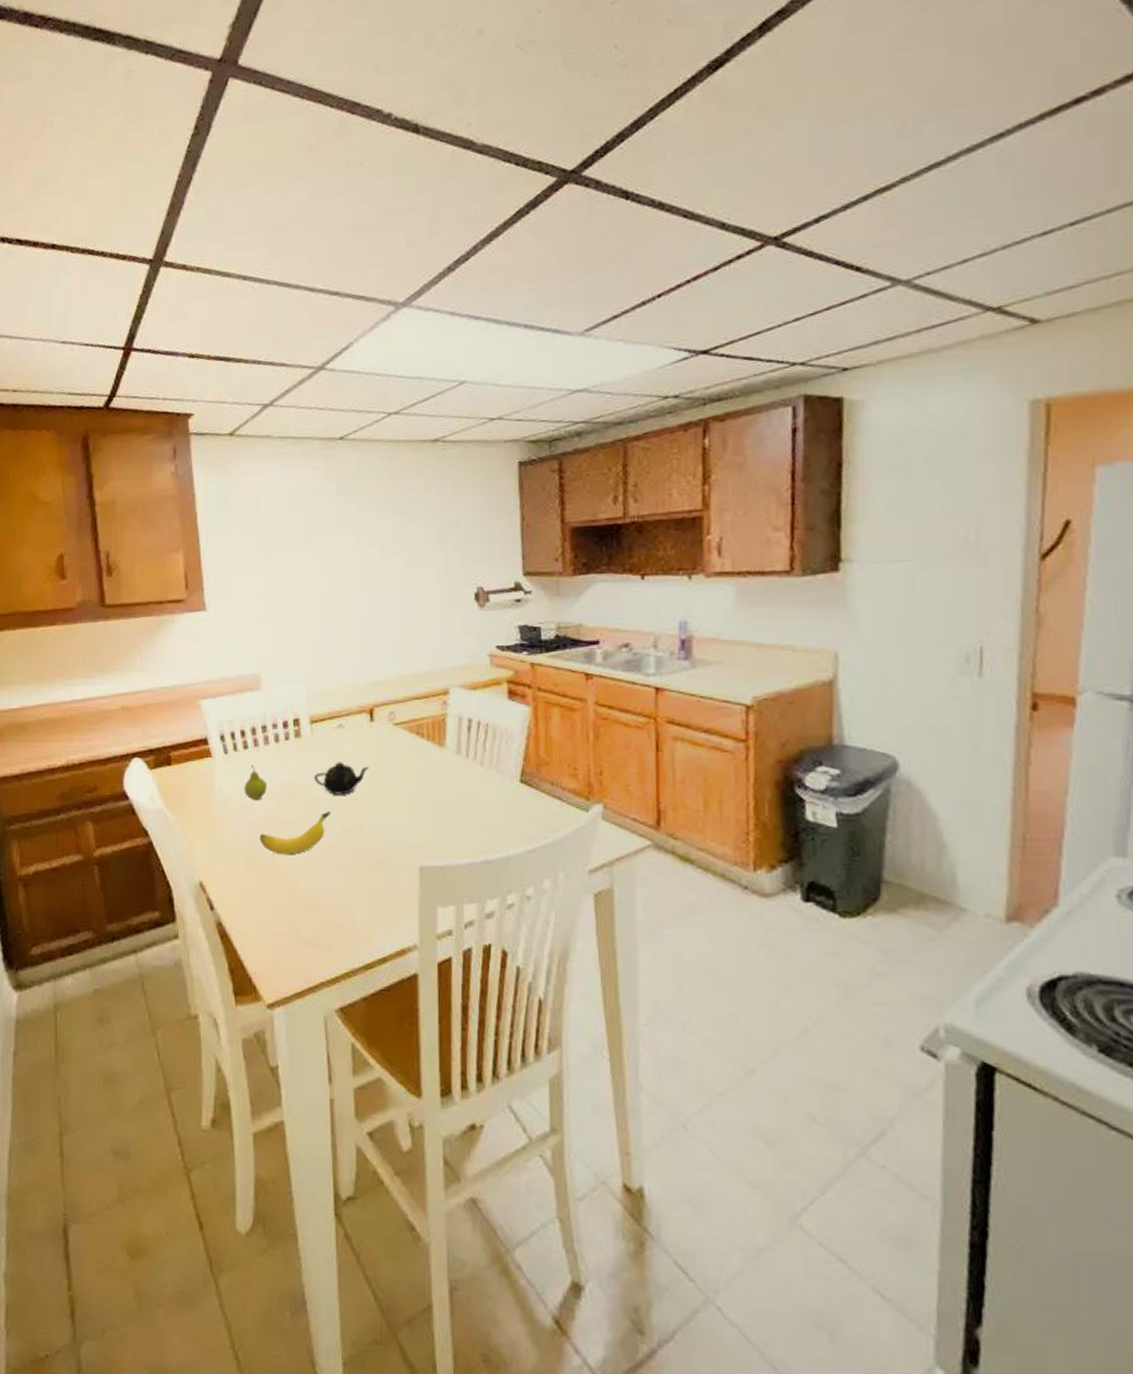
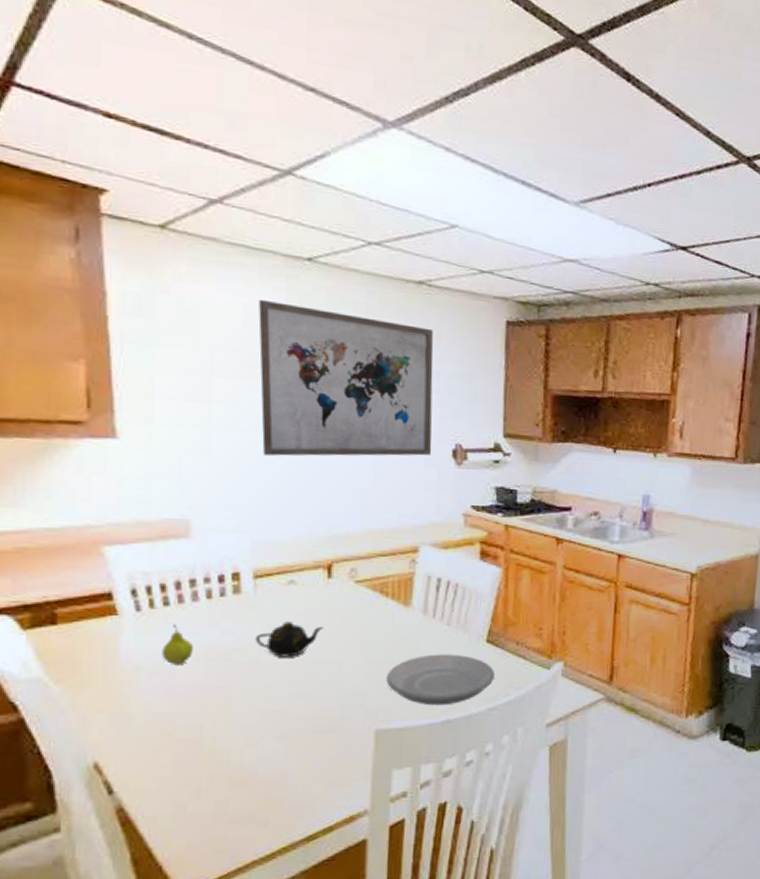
banana: present [259,810,331,855] -> none [180,674,274,726]
wall art: none [304,479,456,614] -> present [258,299,434,457]
plate: none [426,793,530,846] -> present [386,654,494,706]

